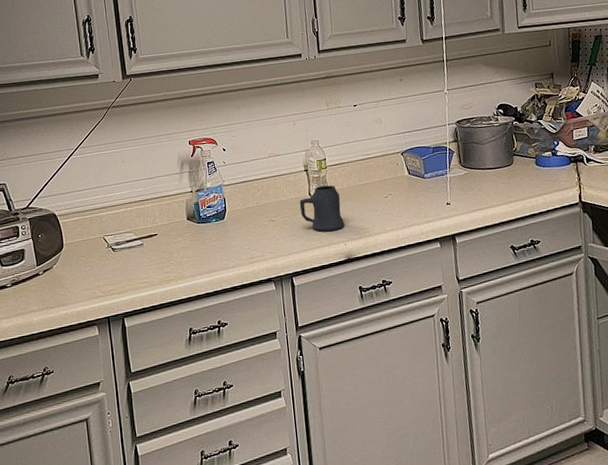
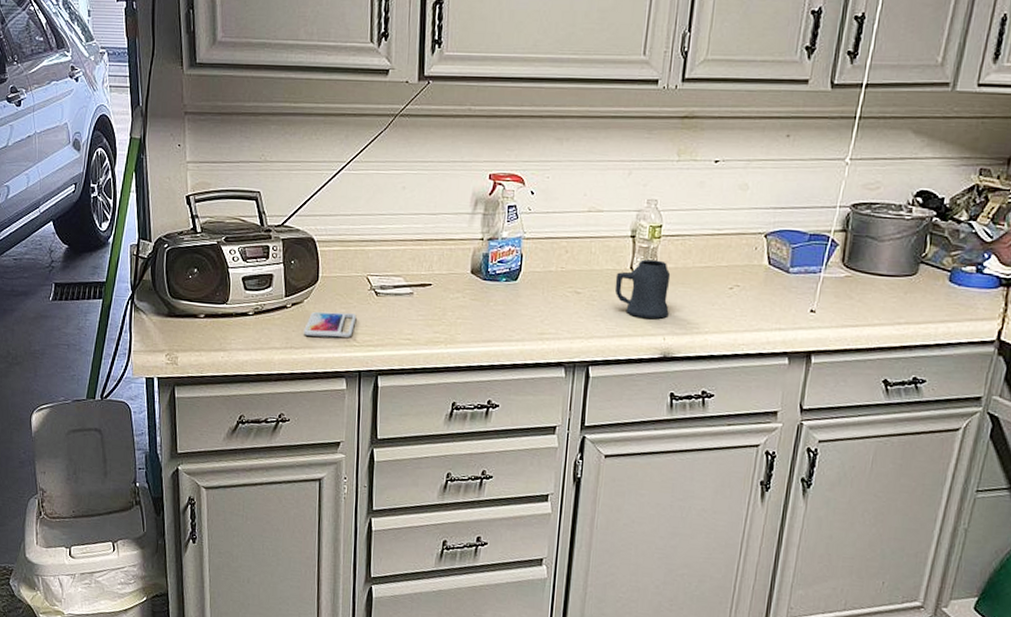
smartphone: none [56,270,100,296] -> present [303,311,357,338]

